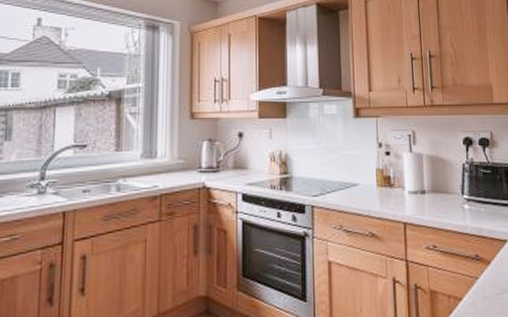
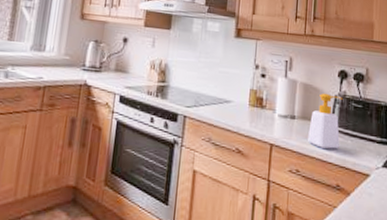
soap bottle: none [440,162,473,220] -> present [308,93,343,149]

